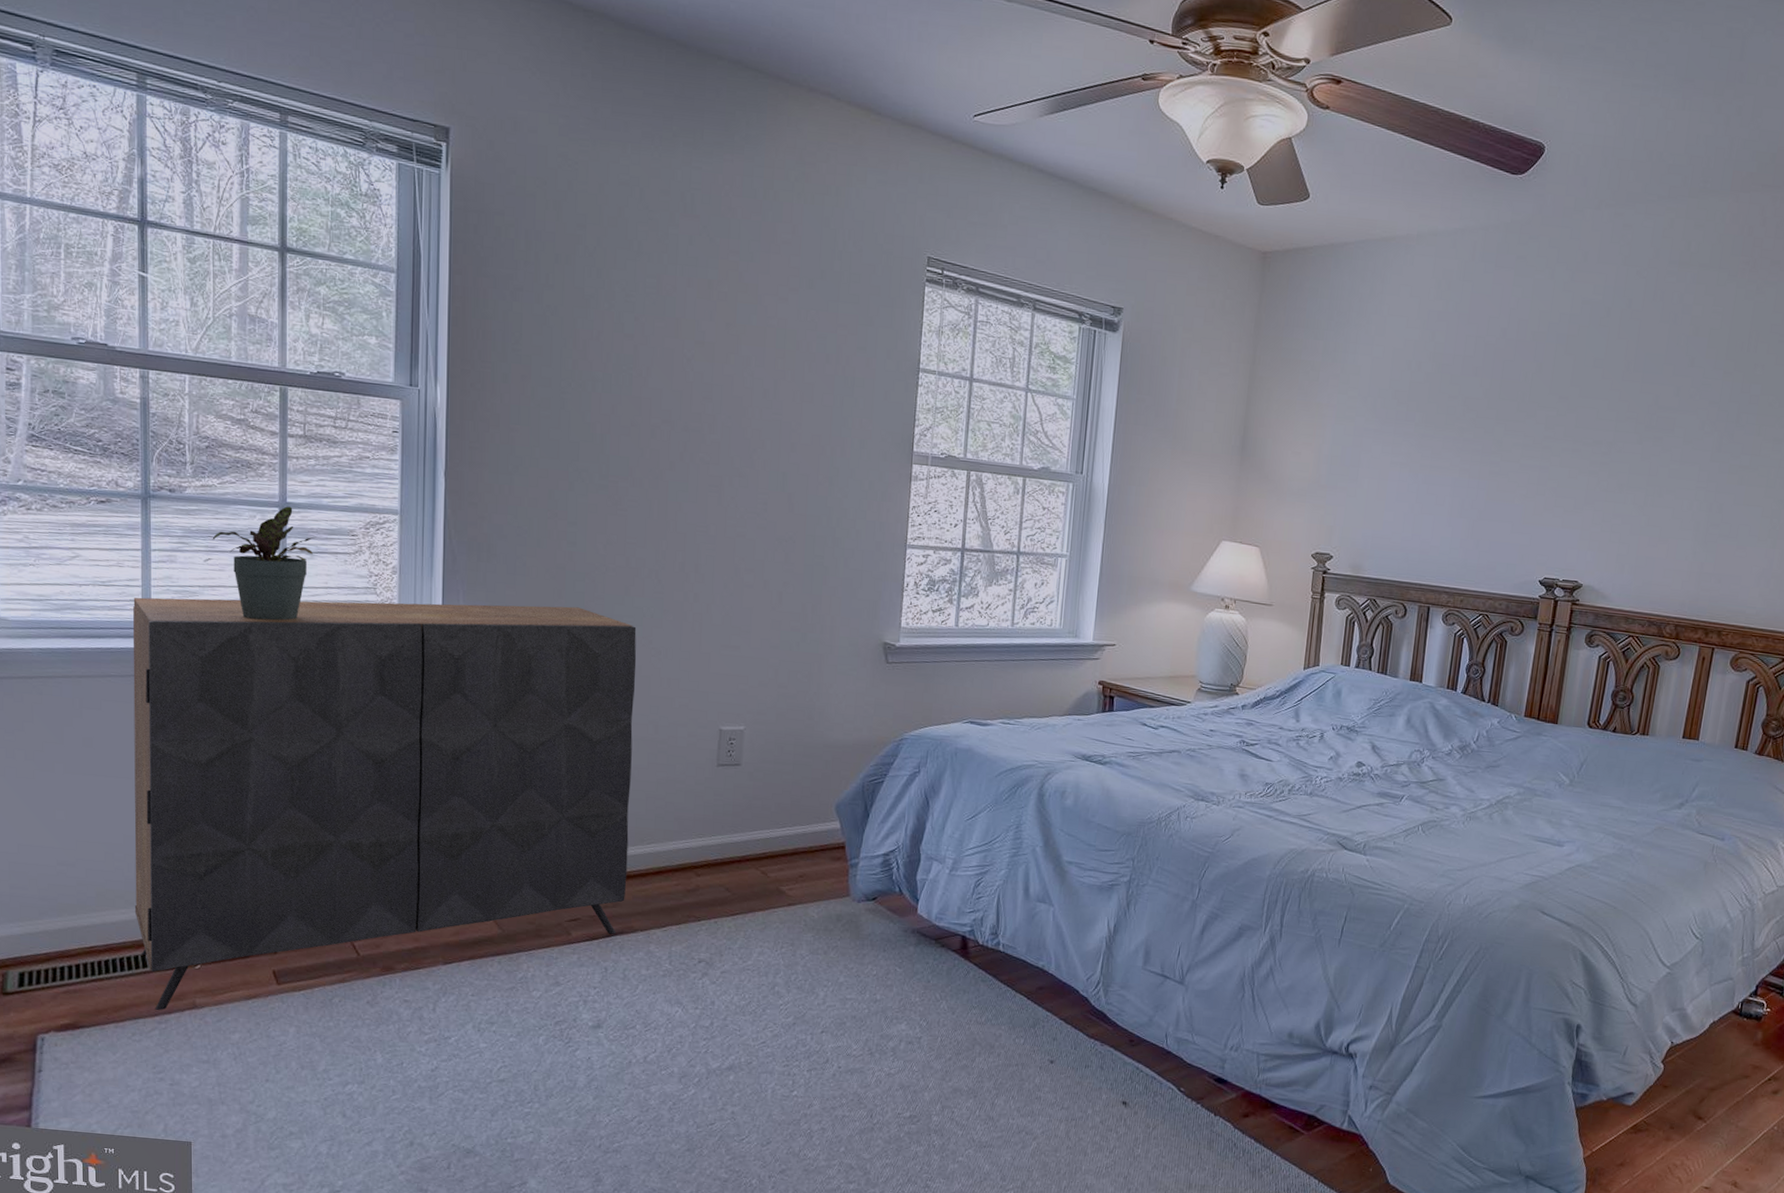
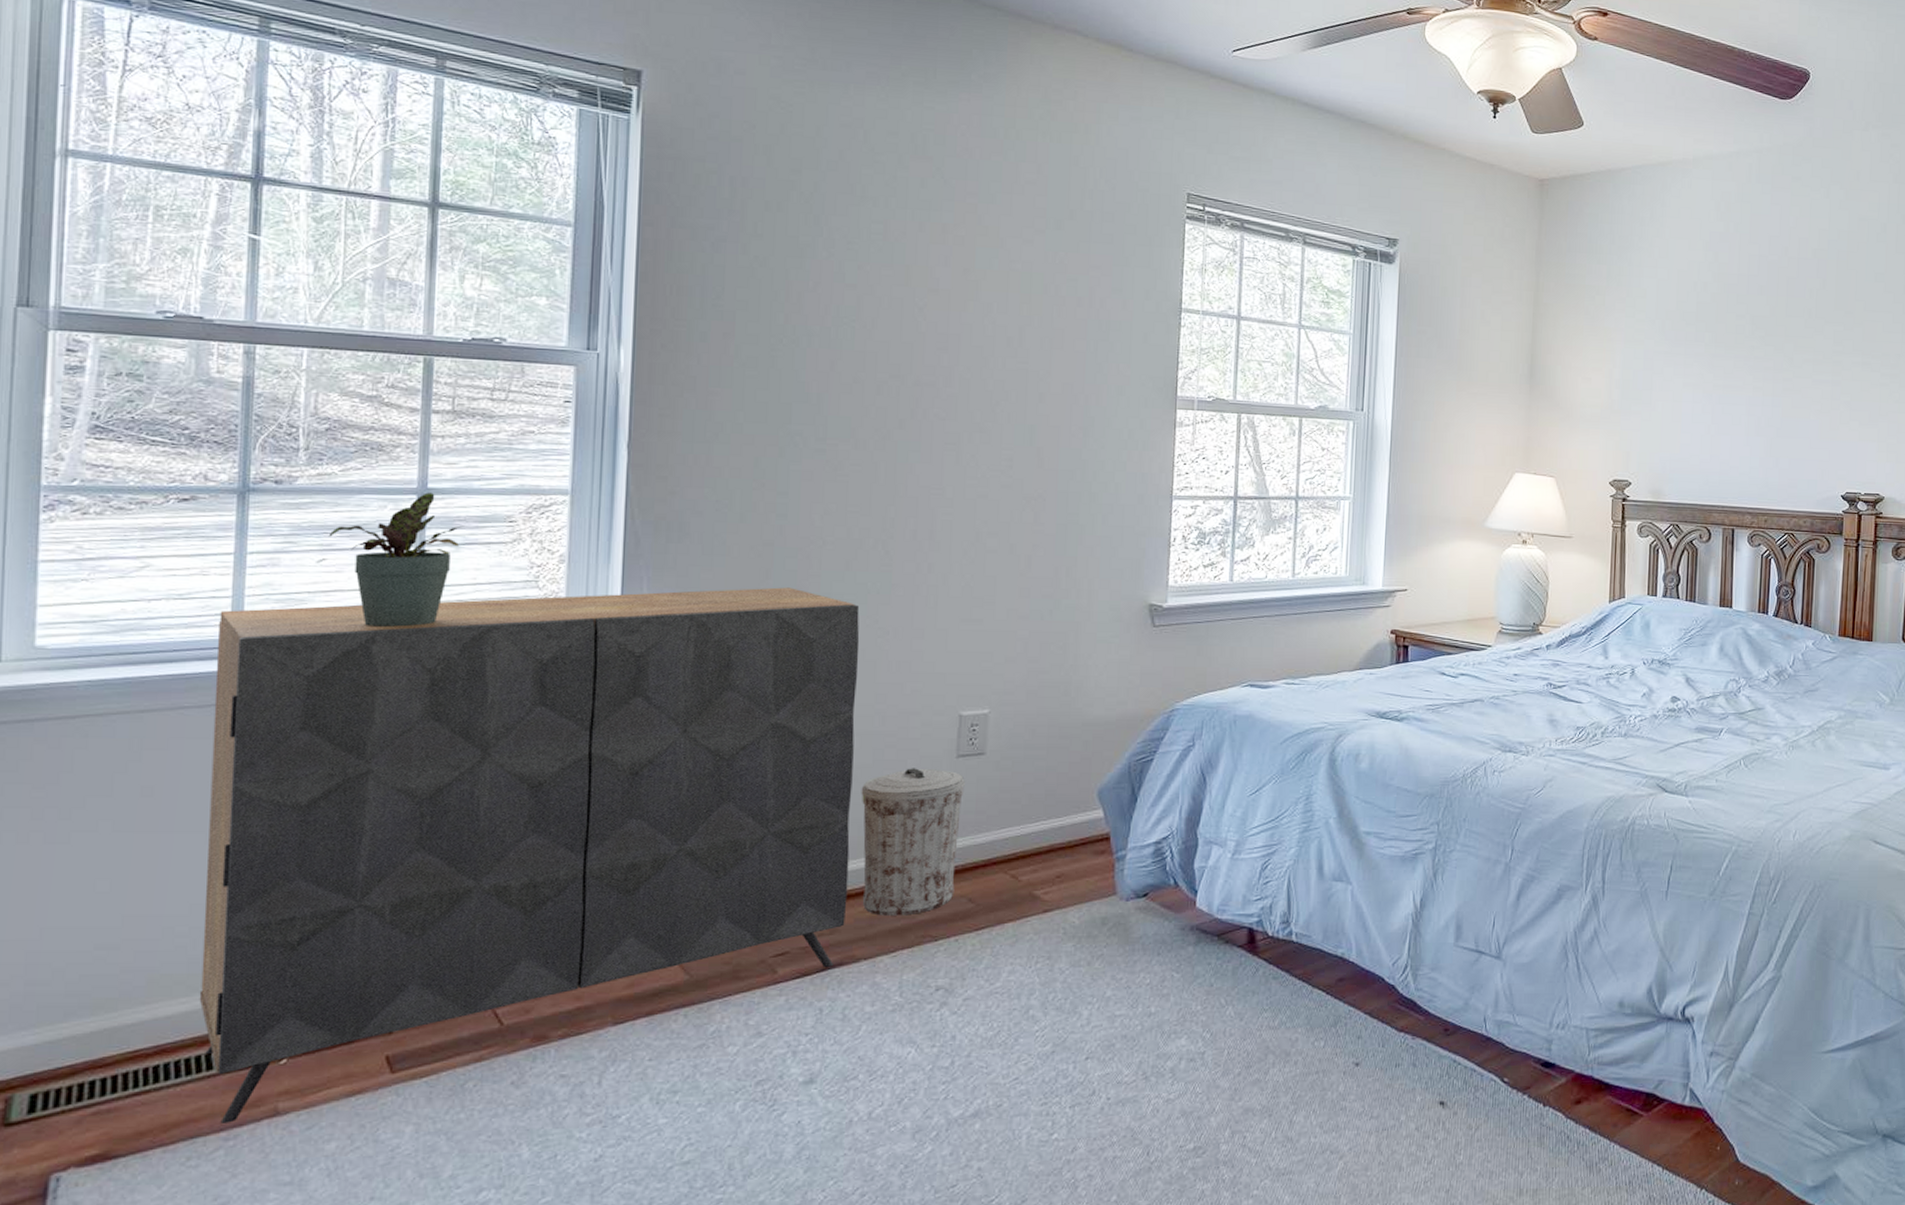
trash can: none [638,772,724,898] -> present [861,768,965,916]

